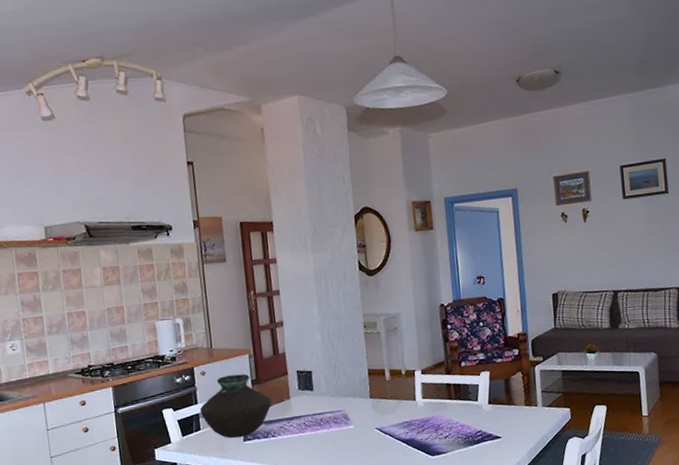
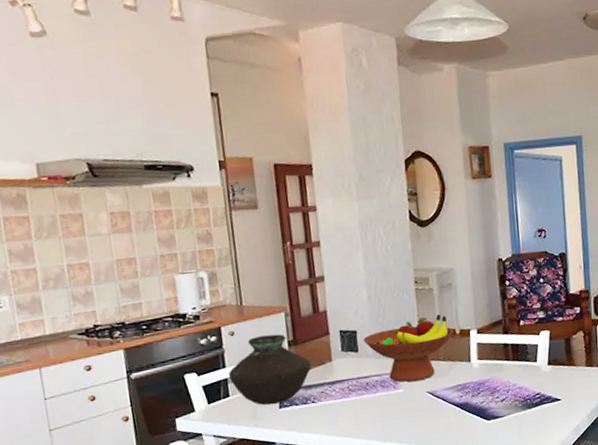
fruit bowl: none [317,356,400,419] -> present [363,314,454,382]

